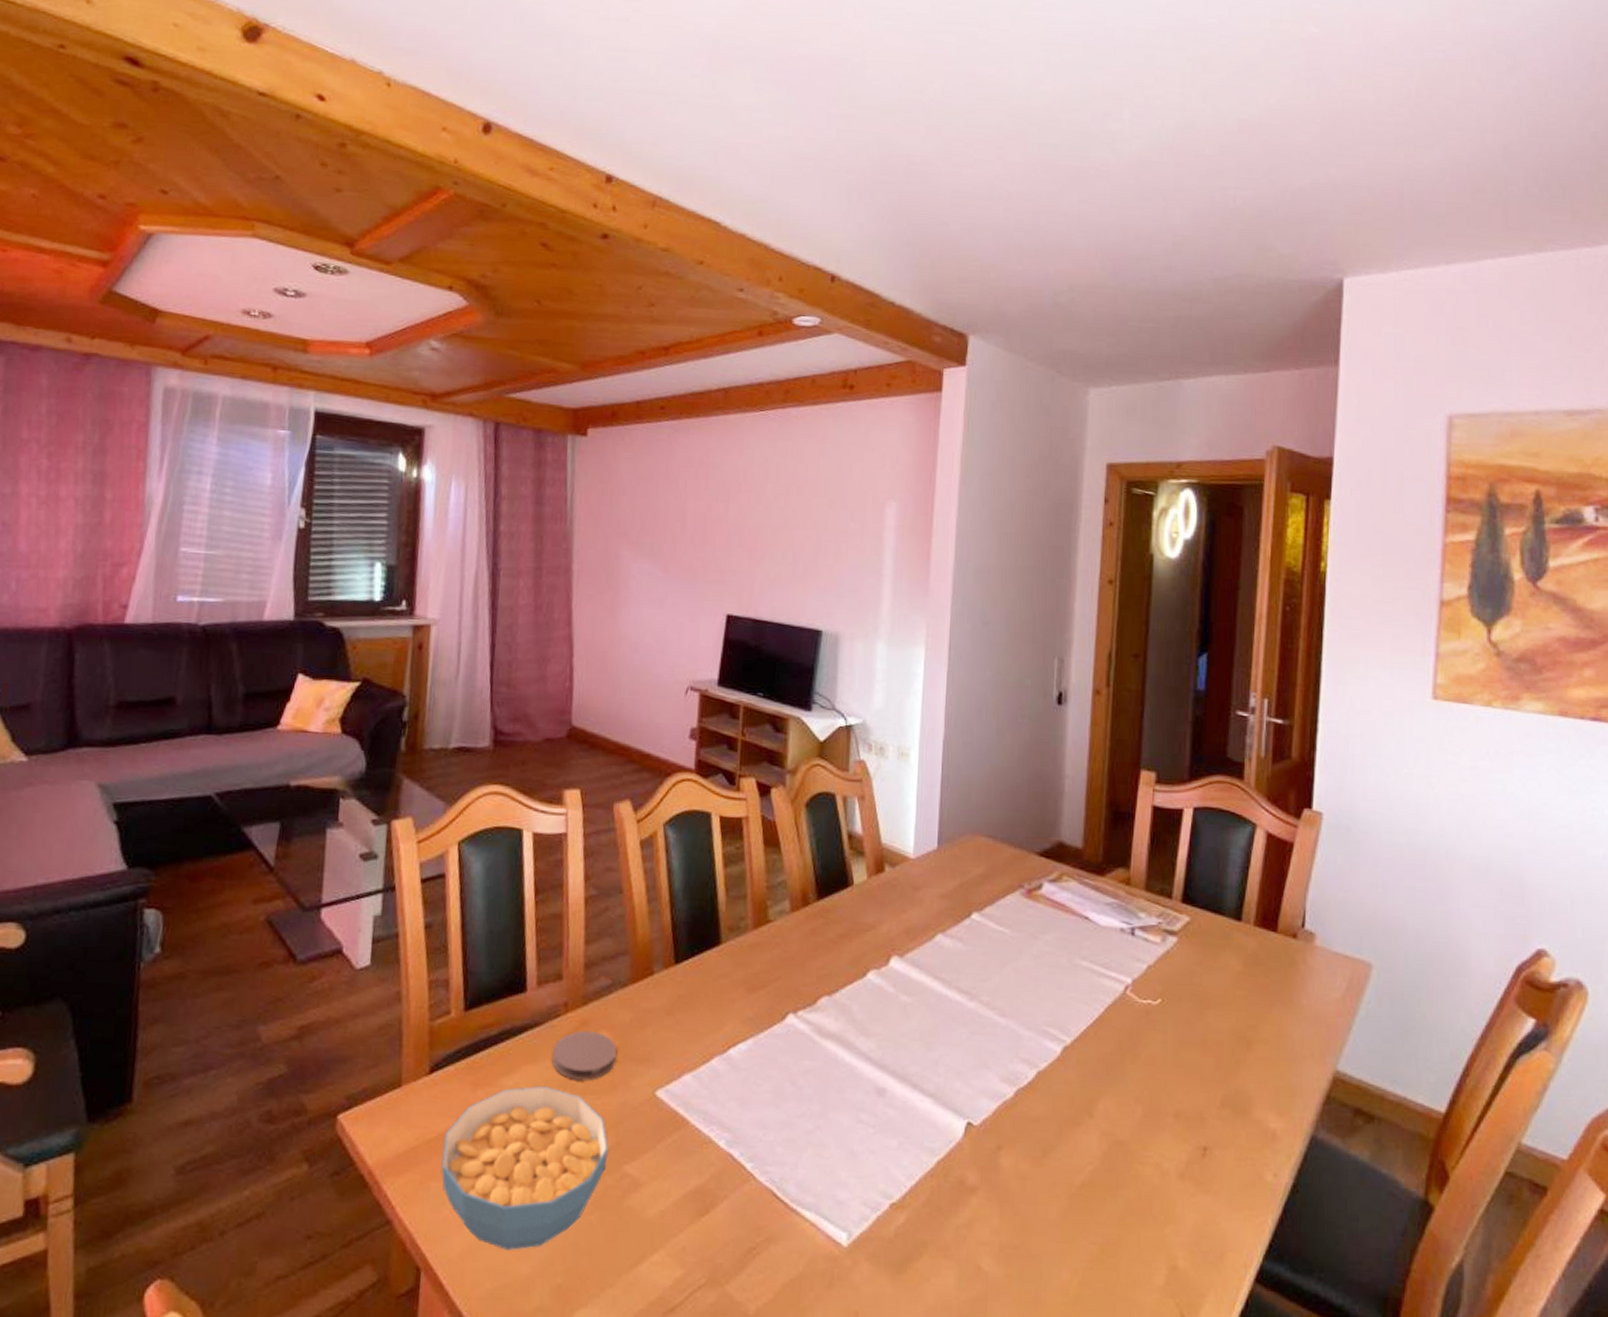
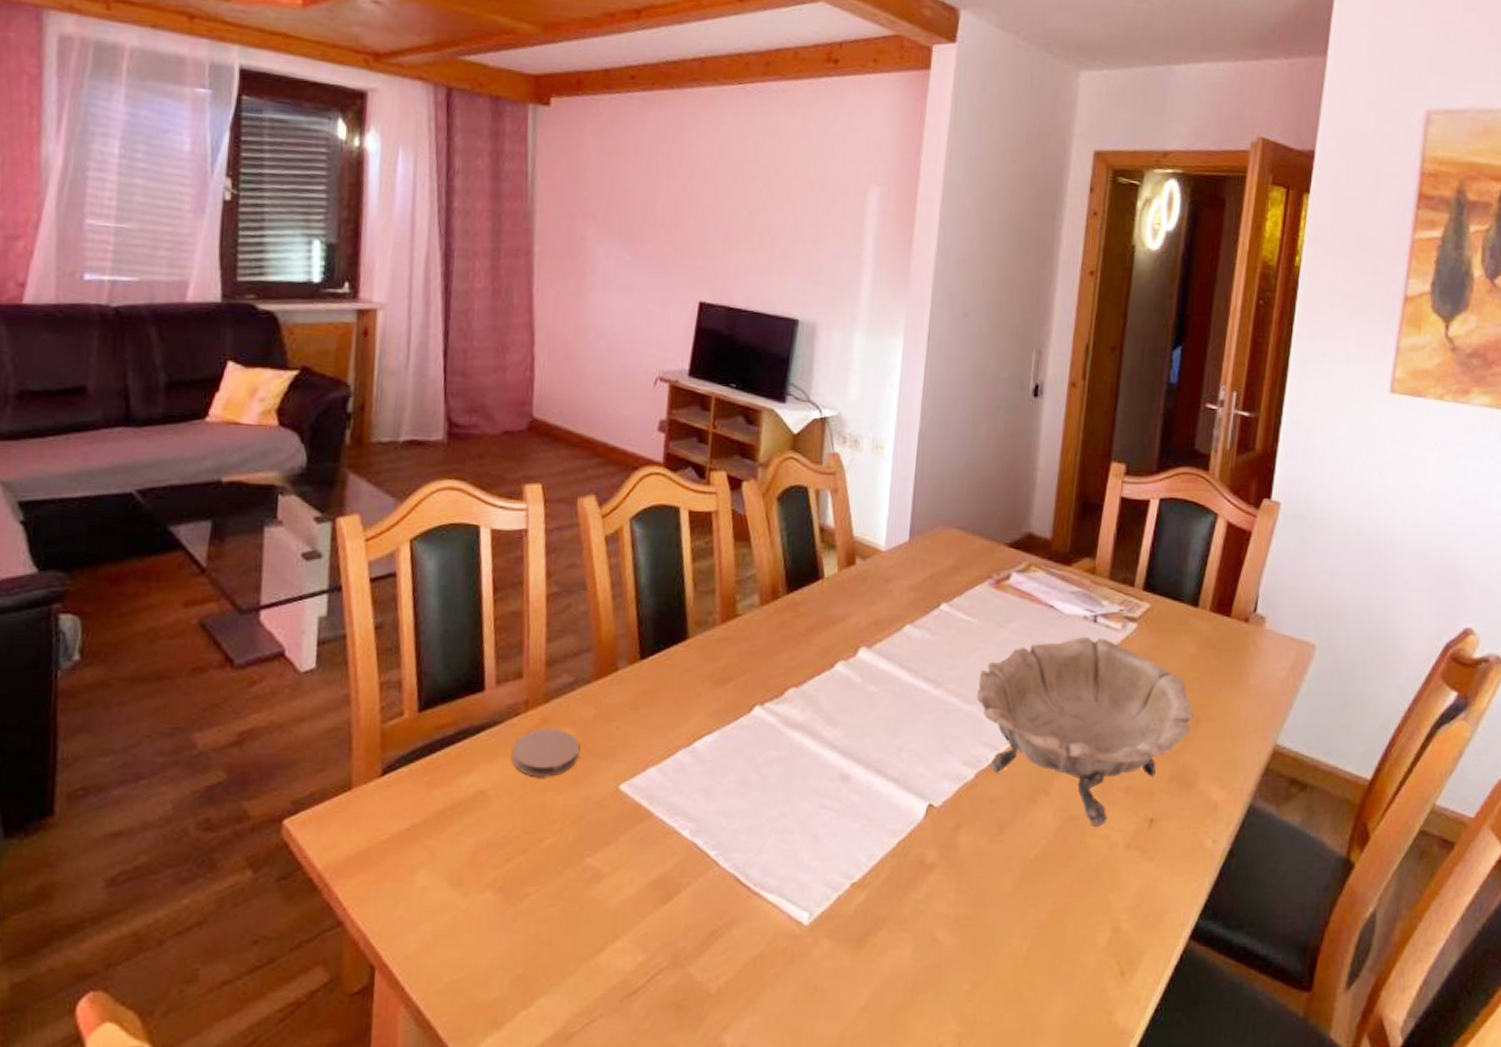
cereal bowl: present [441,1085,609,1250] -> none [395,783,571,945]
decorative bowl: none [1012,949,1244,1153] -> present [976,636,1194,827]

